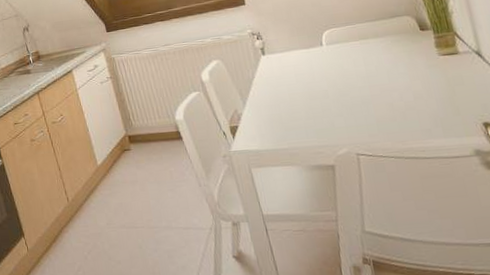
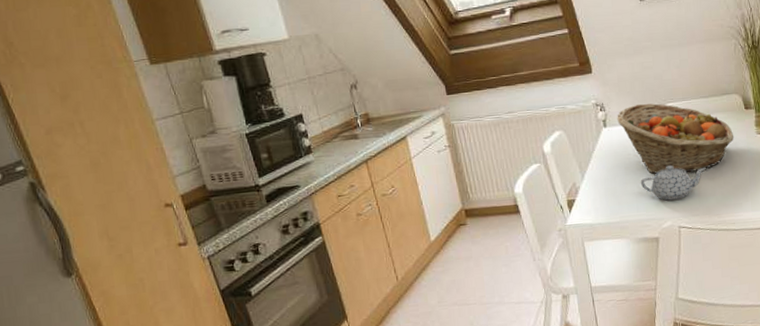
fruit basket: none [275,30,412,100] -> present [617,103,734,174]
teapot: none [307,90,382,127] -> present [640,165,706,201]

